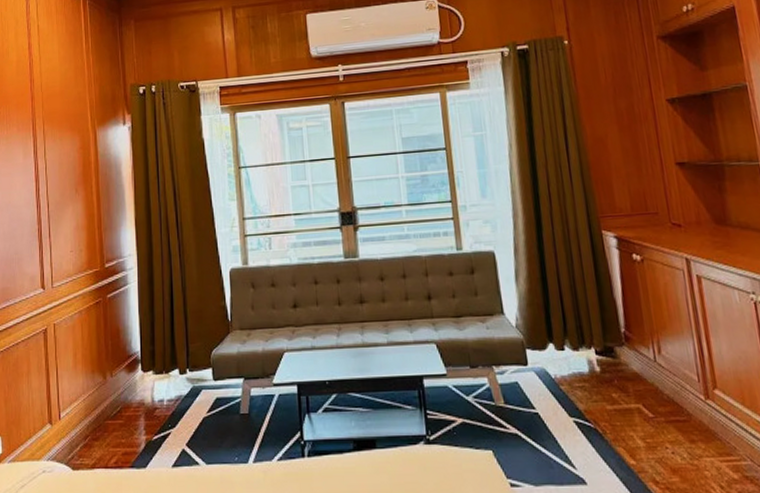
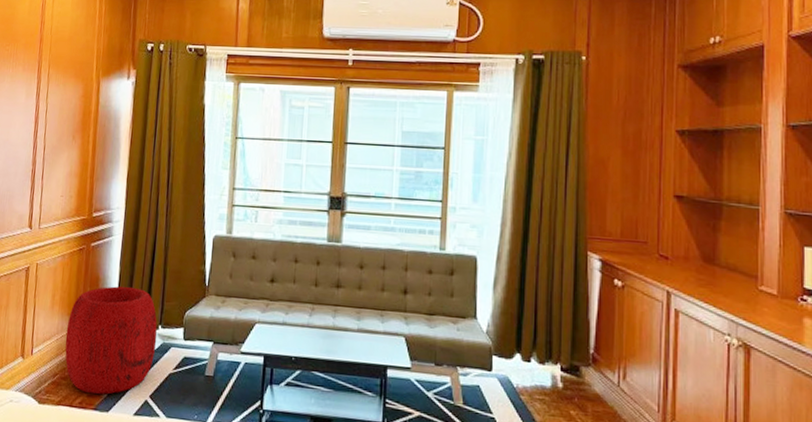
pouf: none [92,333,187,452] -> present [65,286,158,395]

